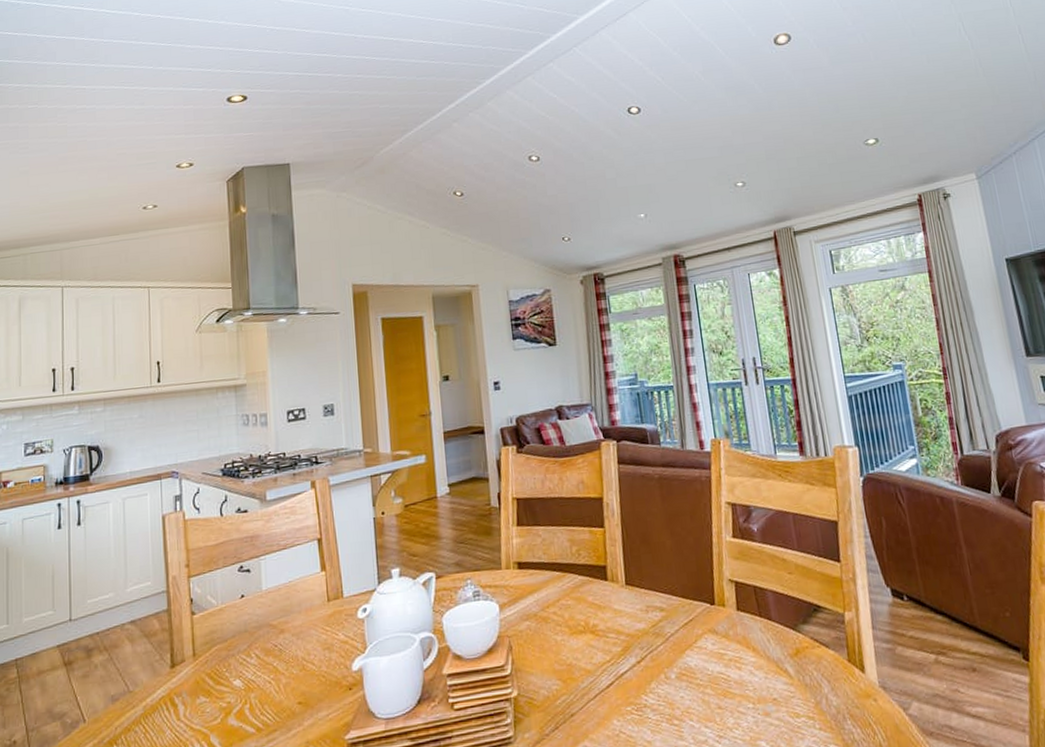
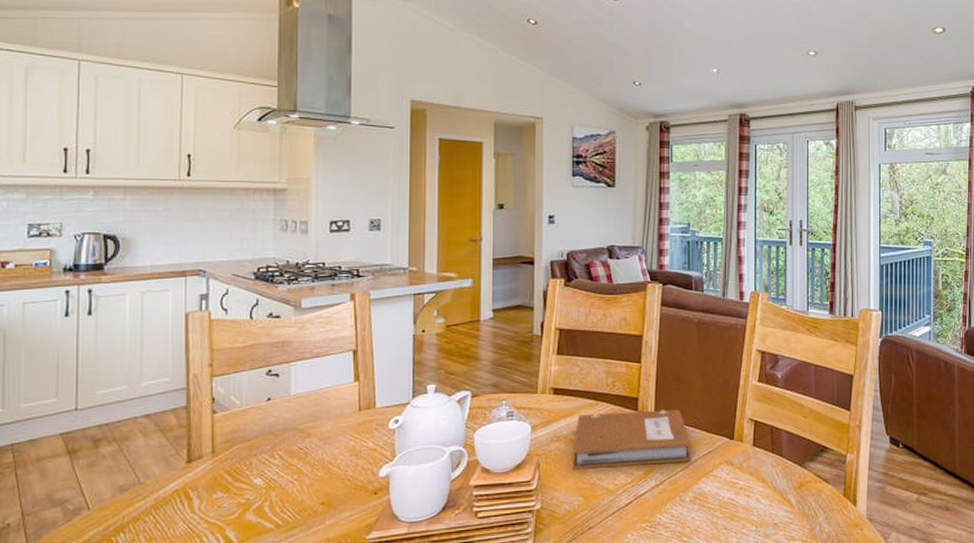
notebook: none [544,575,672,650] -> present [573,409,692,469]

